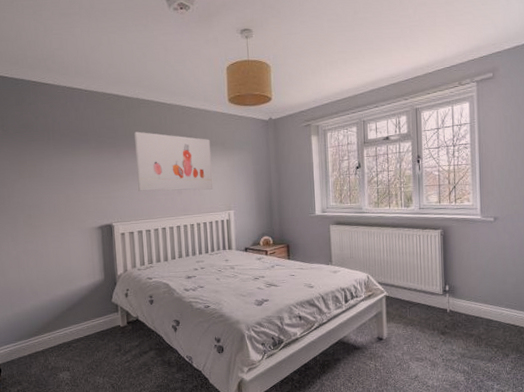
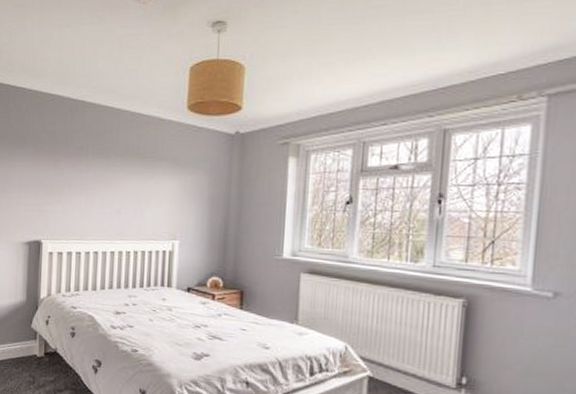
wall art: present [134,131,213,191] -> none [73,138,161,213]

